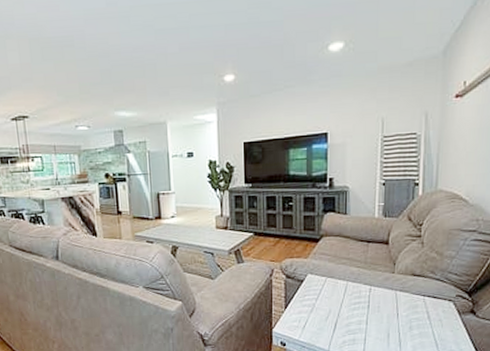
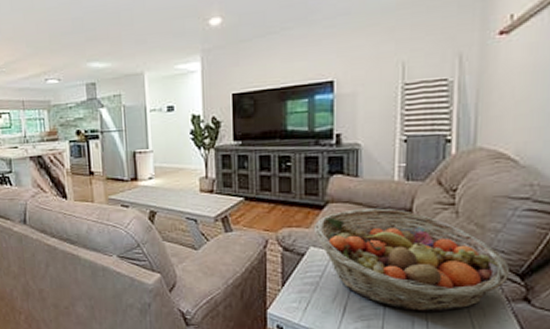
fruit basket: none [312,240,461,326] -> present [315,208,510,312]

